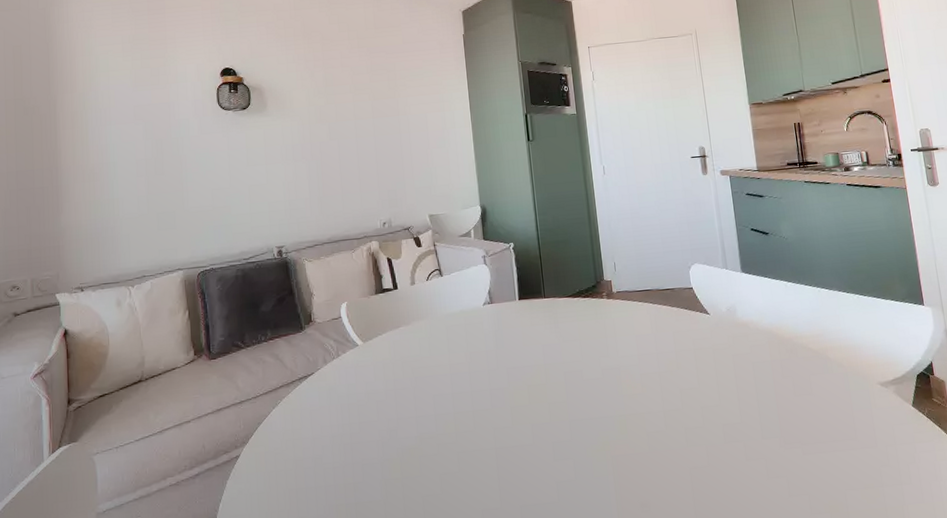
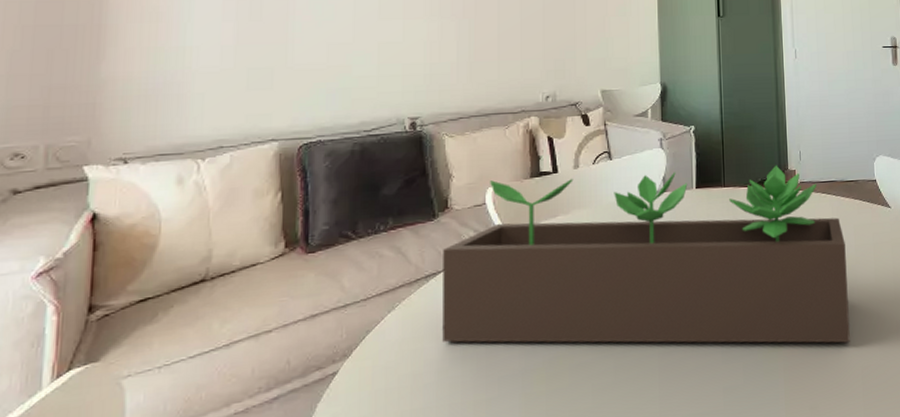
succulent planter: none [311,276,677,445] -> present [442,165,850,343]

